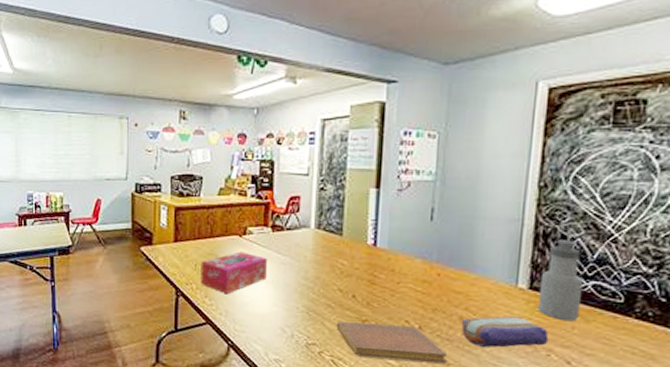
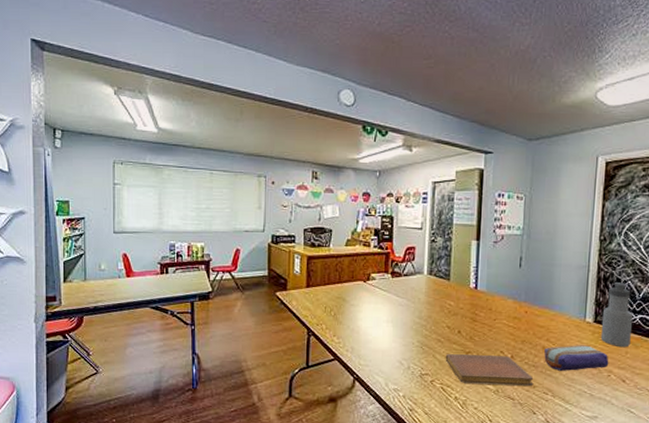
tissue box: present [200,251,267,293] -> none [330,295,387,332]

